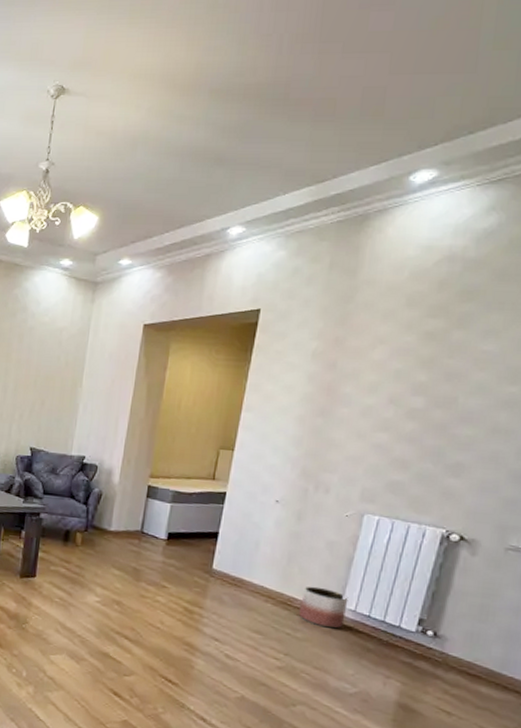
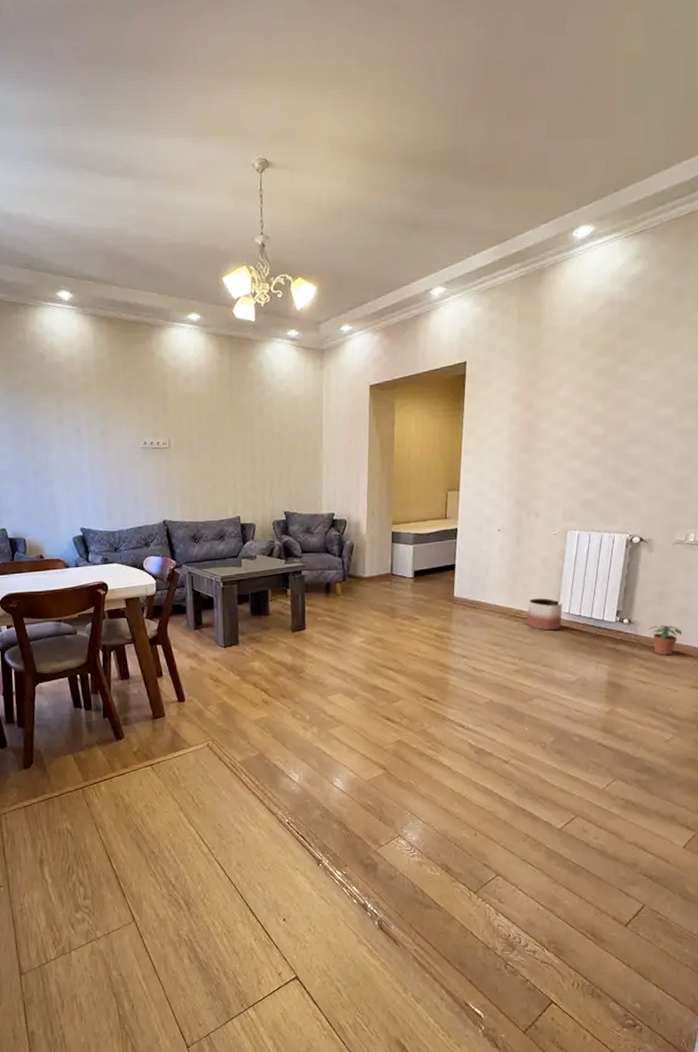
potted plant: none [459,645,508,687] -> present [648,624,682,656]

